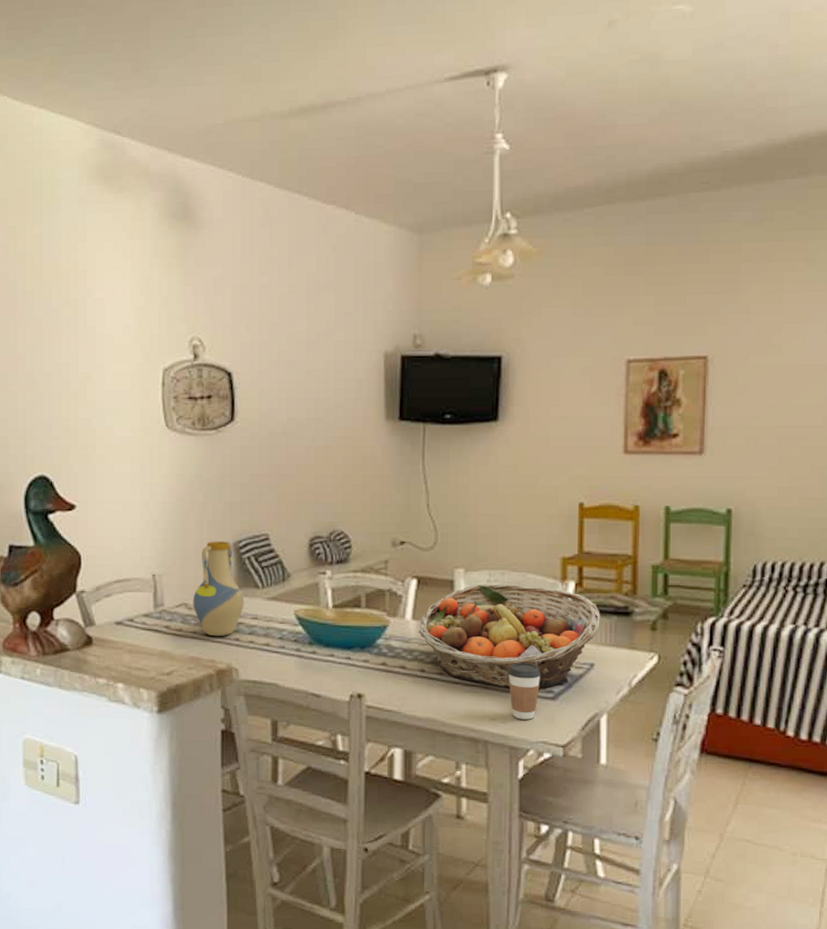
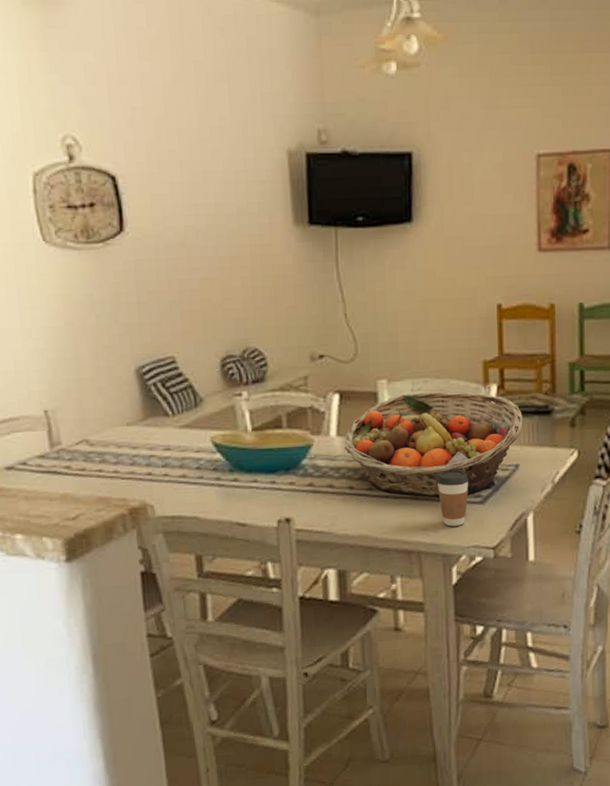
vase: present [193,541,244,637] -> none [94,367,154,473]

